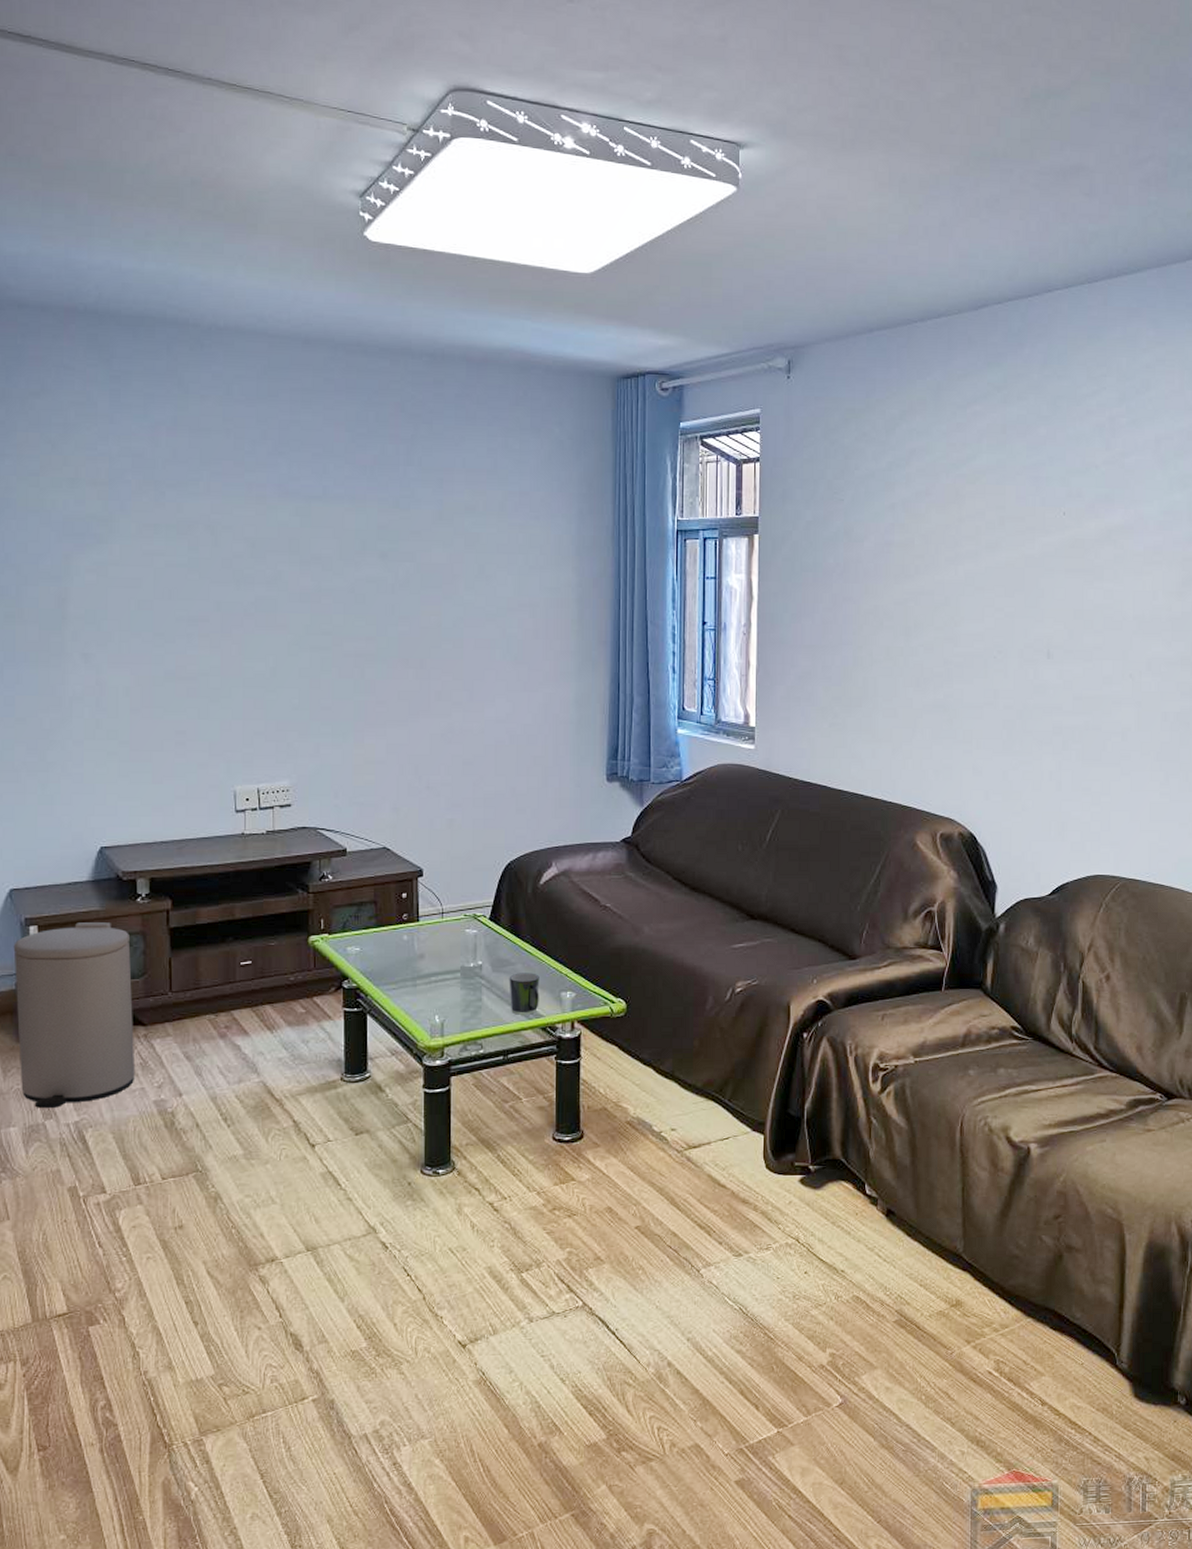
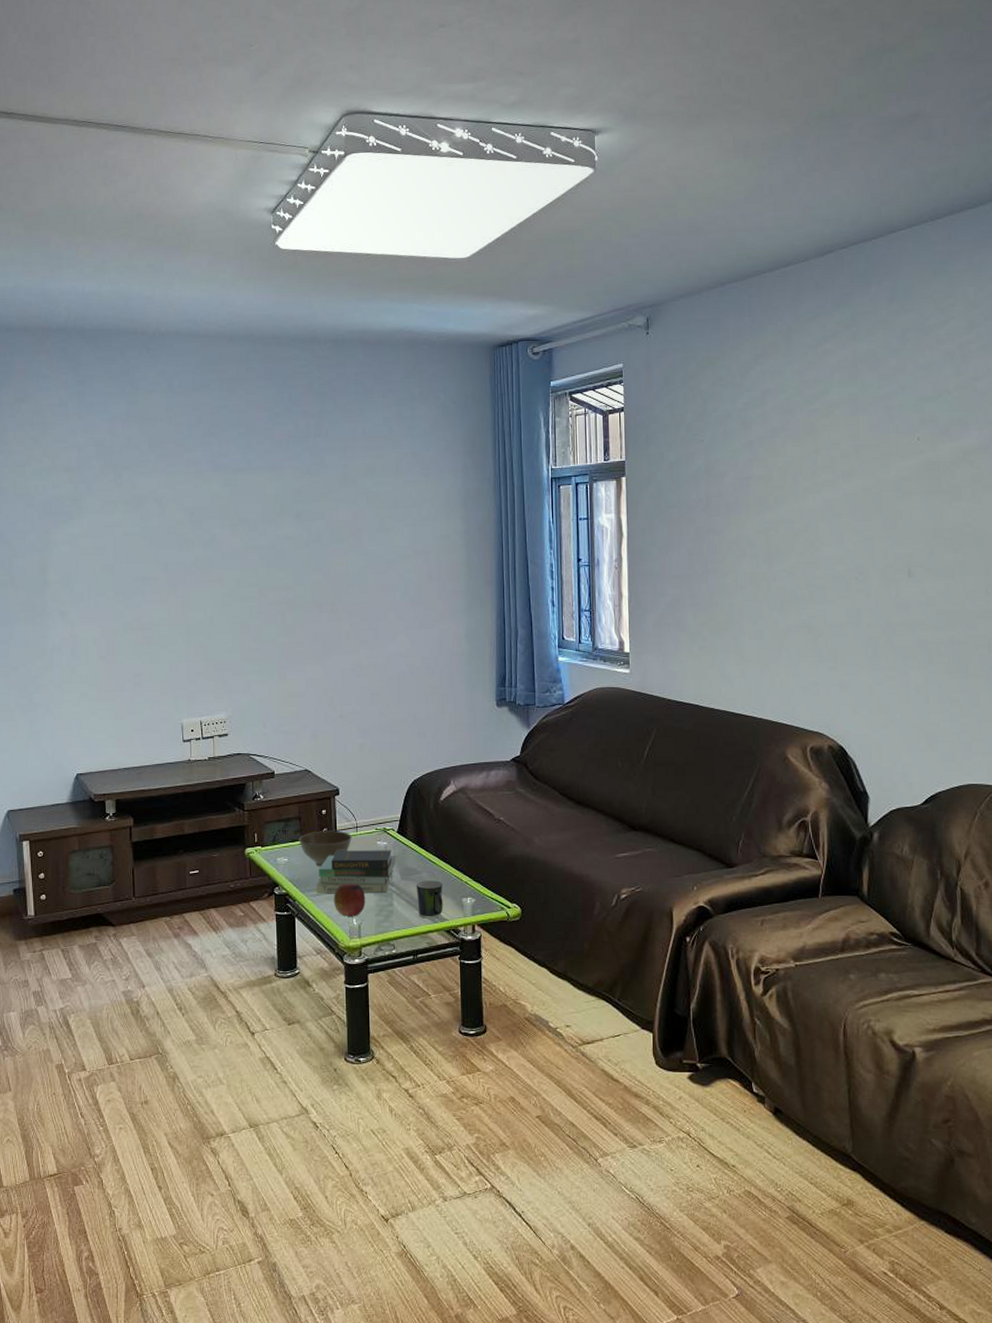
pedal bin: present [13,922,136,1108] -> none [11,838,107,996]
bowl: none [372,916,436,958] -> present [298,830,352,867]
books: none [392,939,488,988] -> present [316,850,397,894]
fruit: none [413,976,451,1013] -> present [333,883,366,917]

